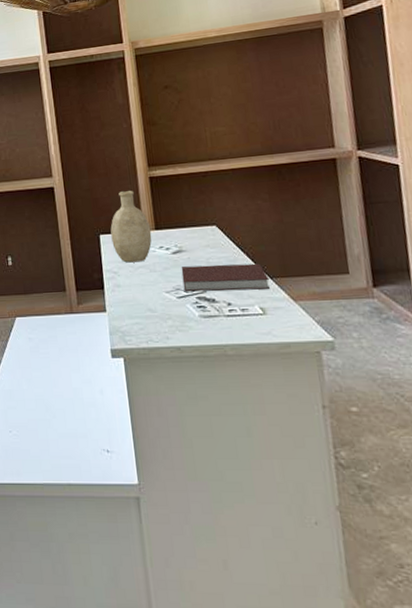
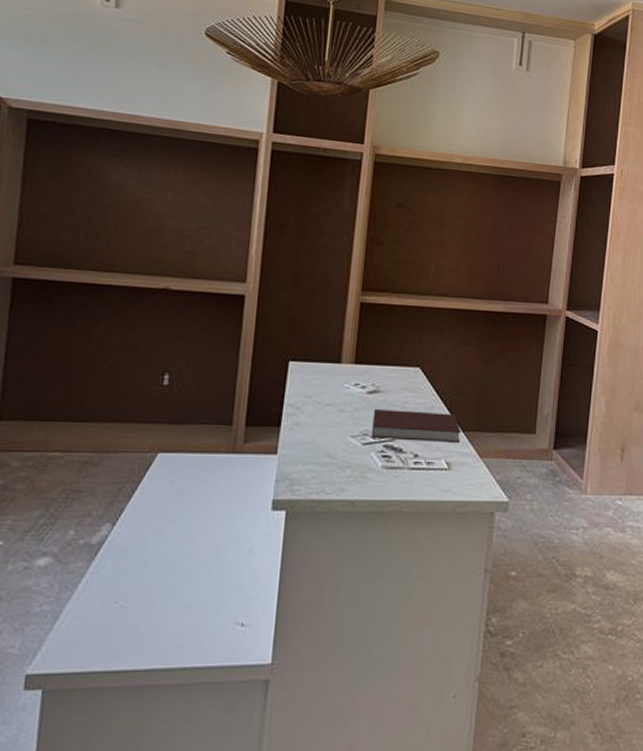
decorative vase: present [110,190,152,263] -> none [301,313,350,399]

